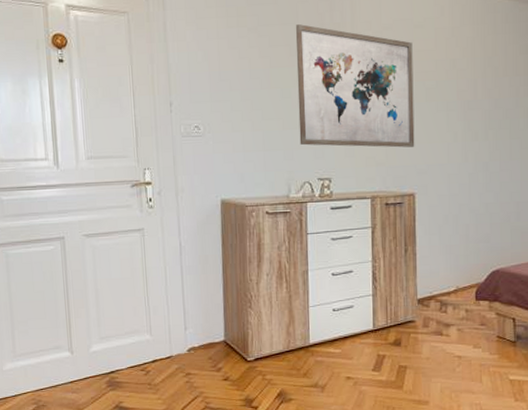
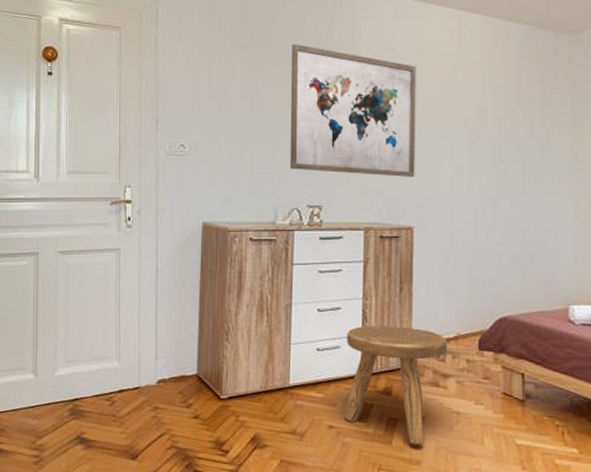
stool: none [359,284,449,387] -> present [345,325,448,445]

